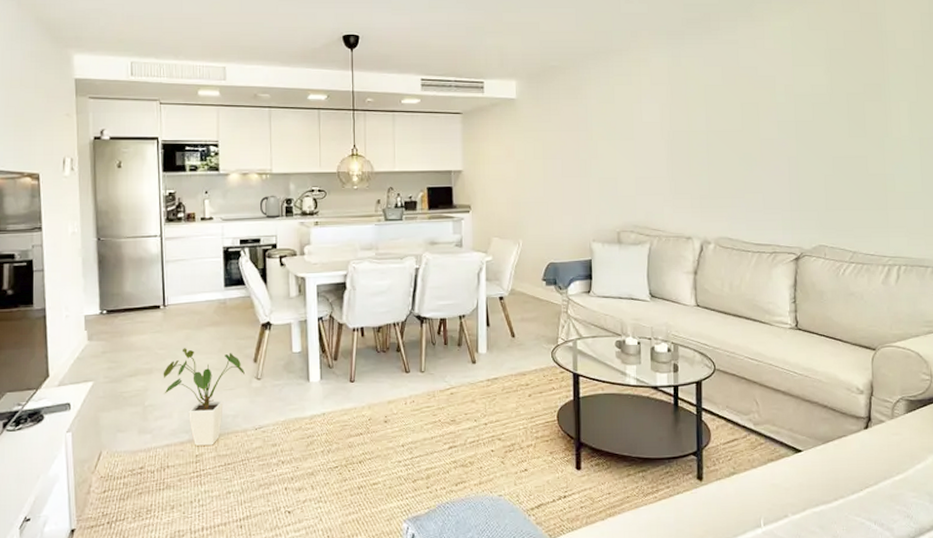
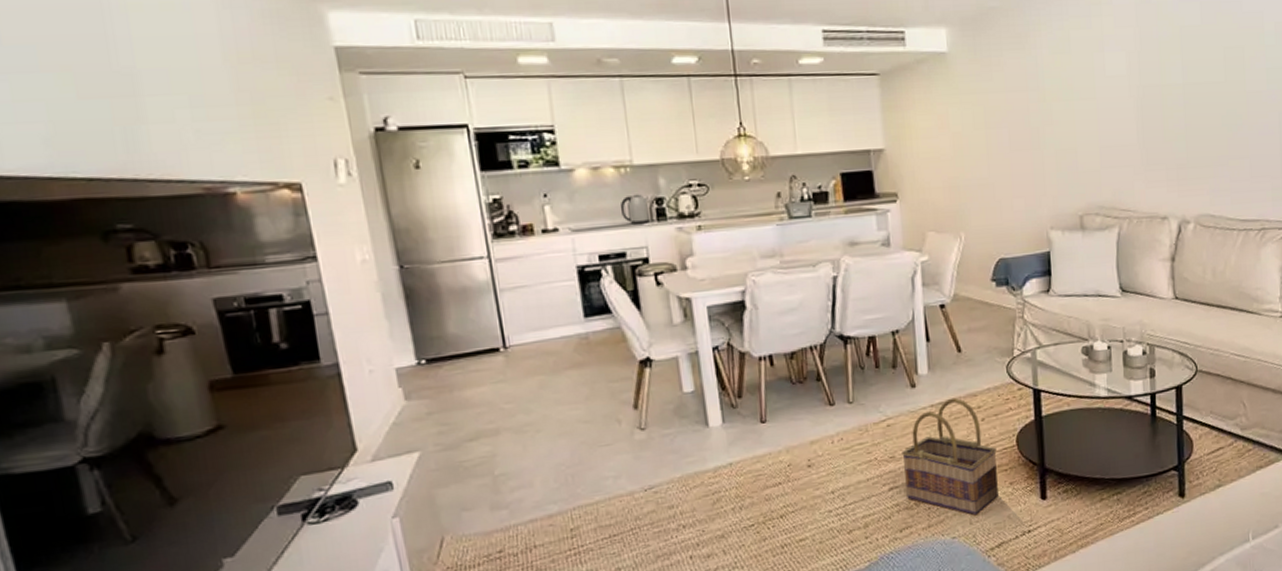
house plant: present [163,348,245,446] -> none [514,399,623,518]
basket: none [461,375,540,478] -> present [902,397,998,516]

